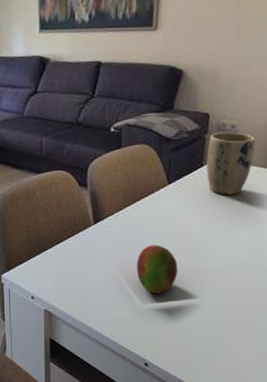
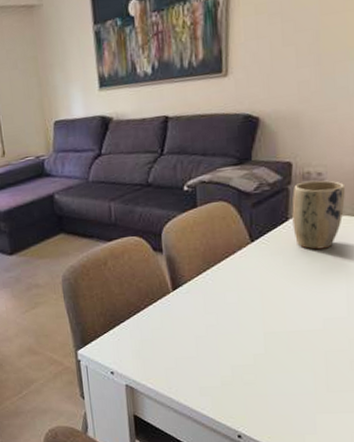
fruit: present [136,245,178,294] -> none [221,308,268,361]

